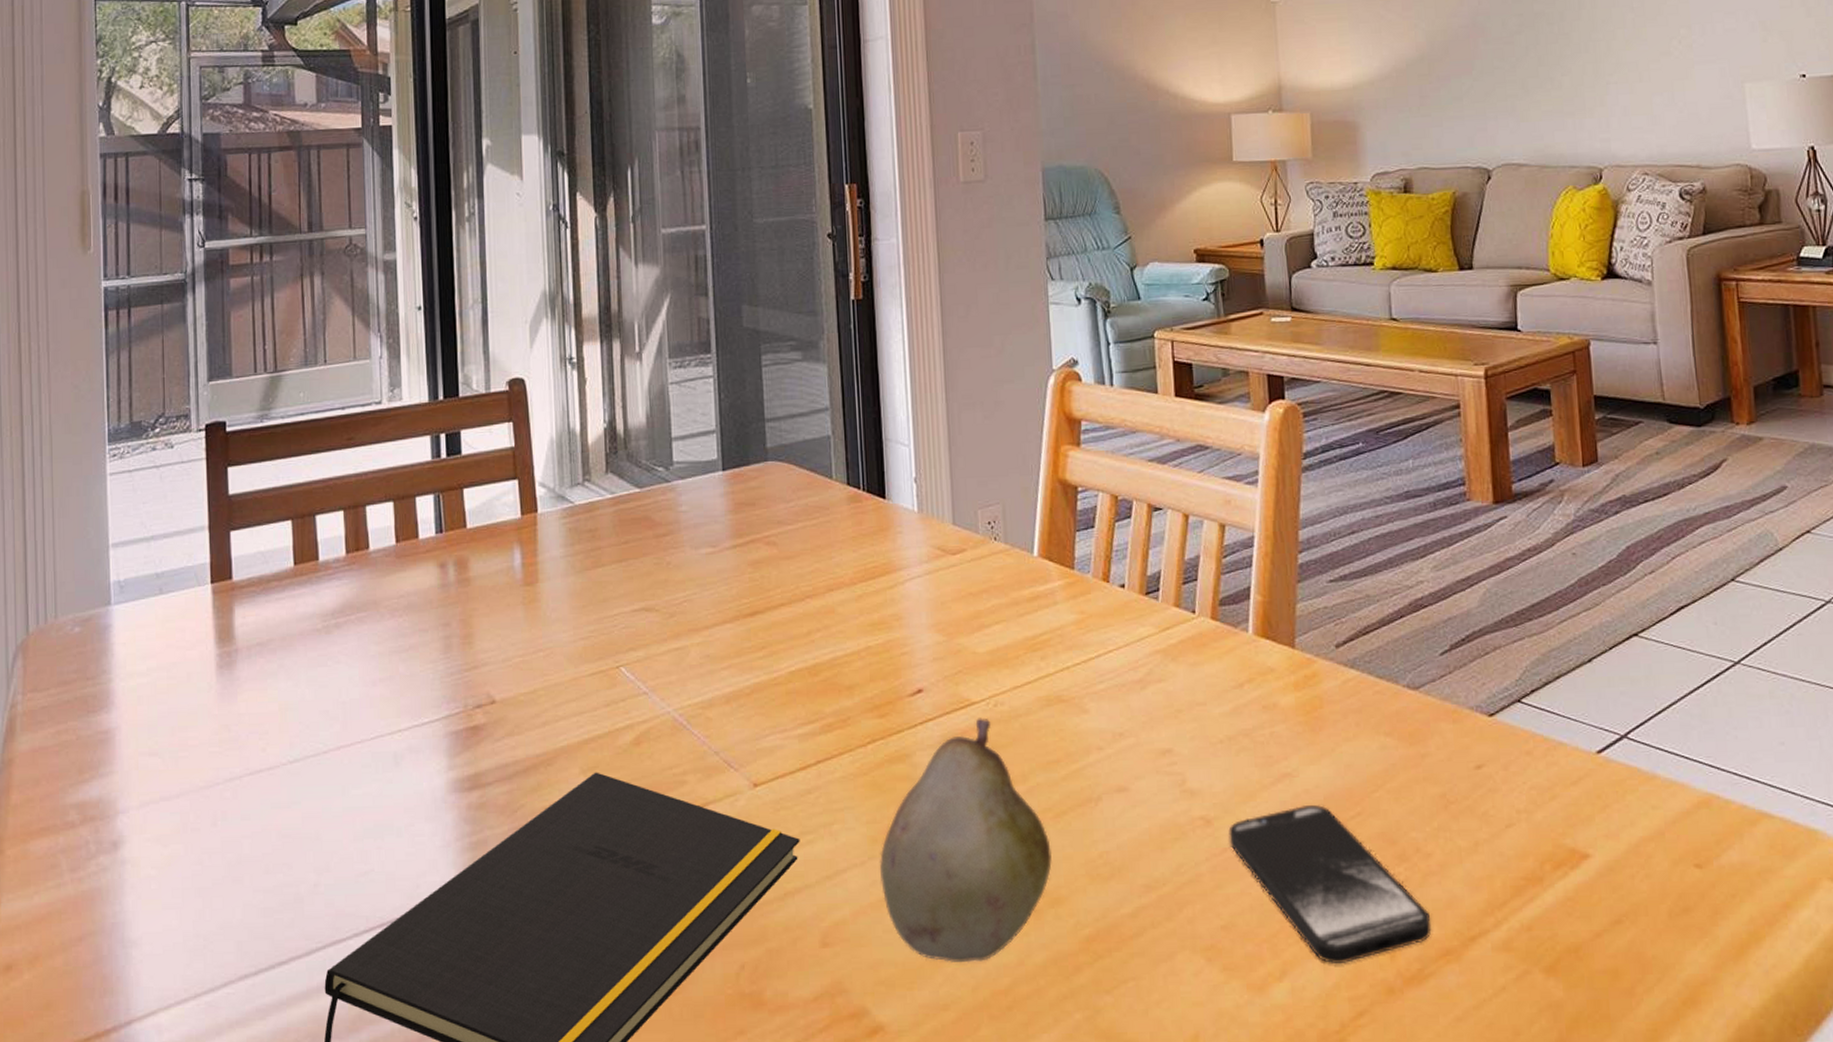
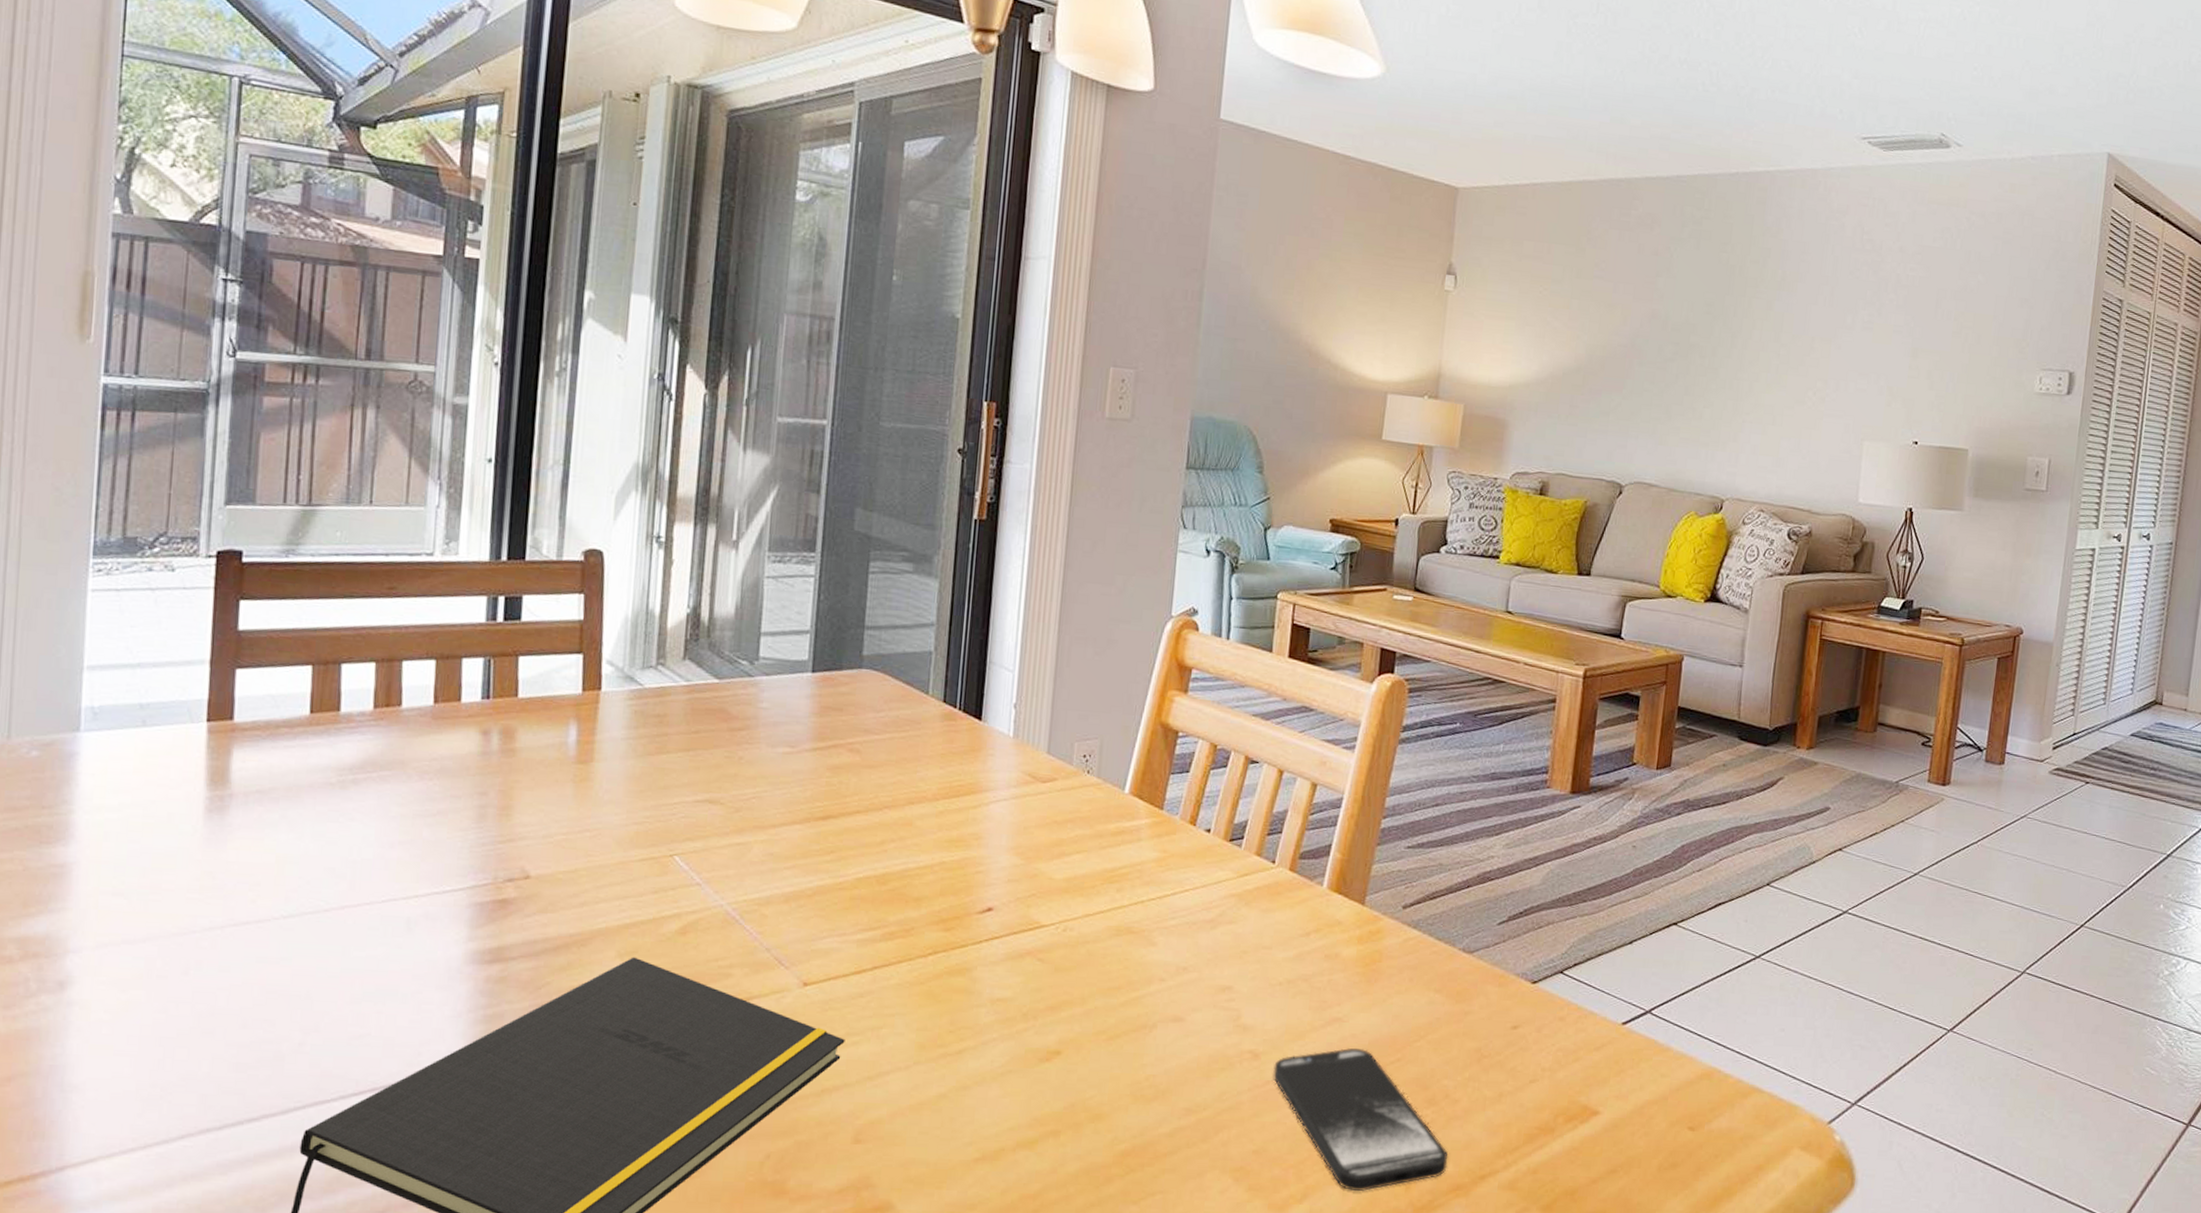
fruit: present [879,718,1052,963] -> none [923,940,1100,1168]

